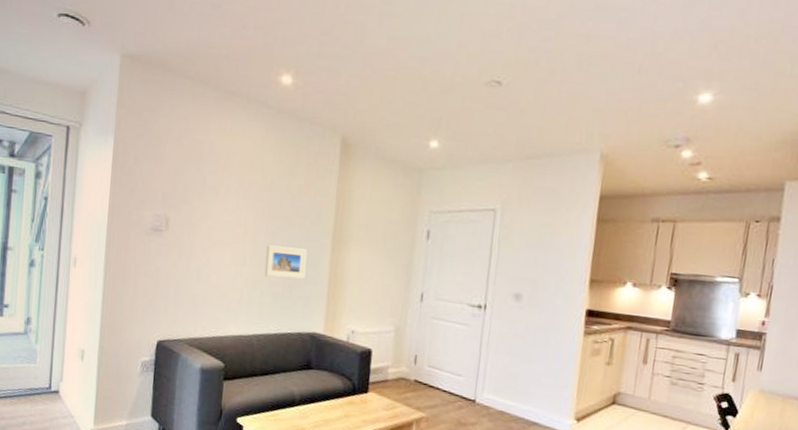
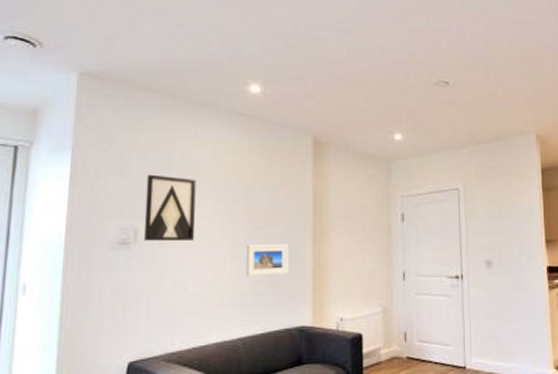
wall art: none [174,164,224,235] -> present [144,174,196,241]

